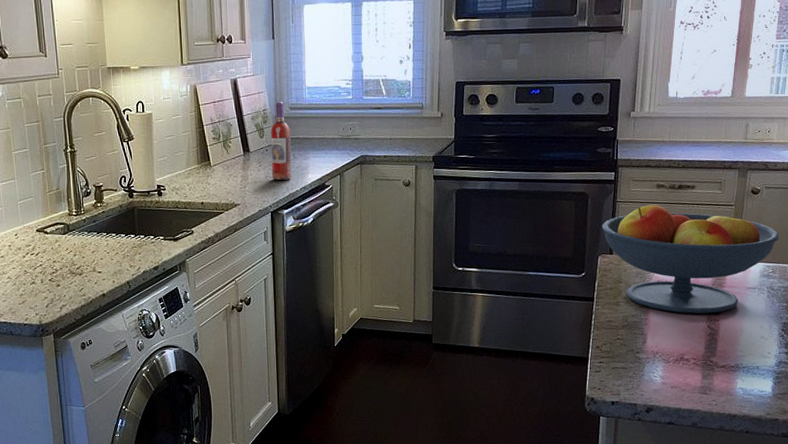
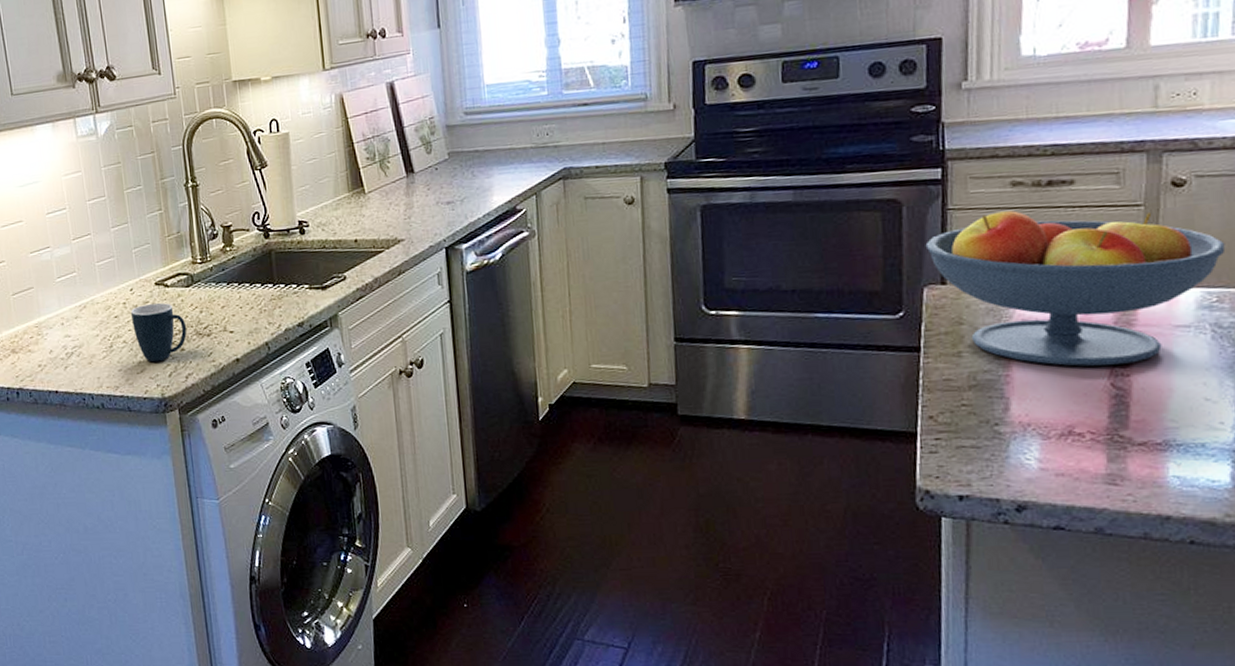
mug: none [15,246,63,295] -> present [131,302,187,362]
wine bottle: present [270,102,292,180] -> none [440,106,472,207]

